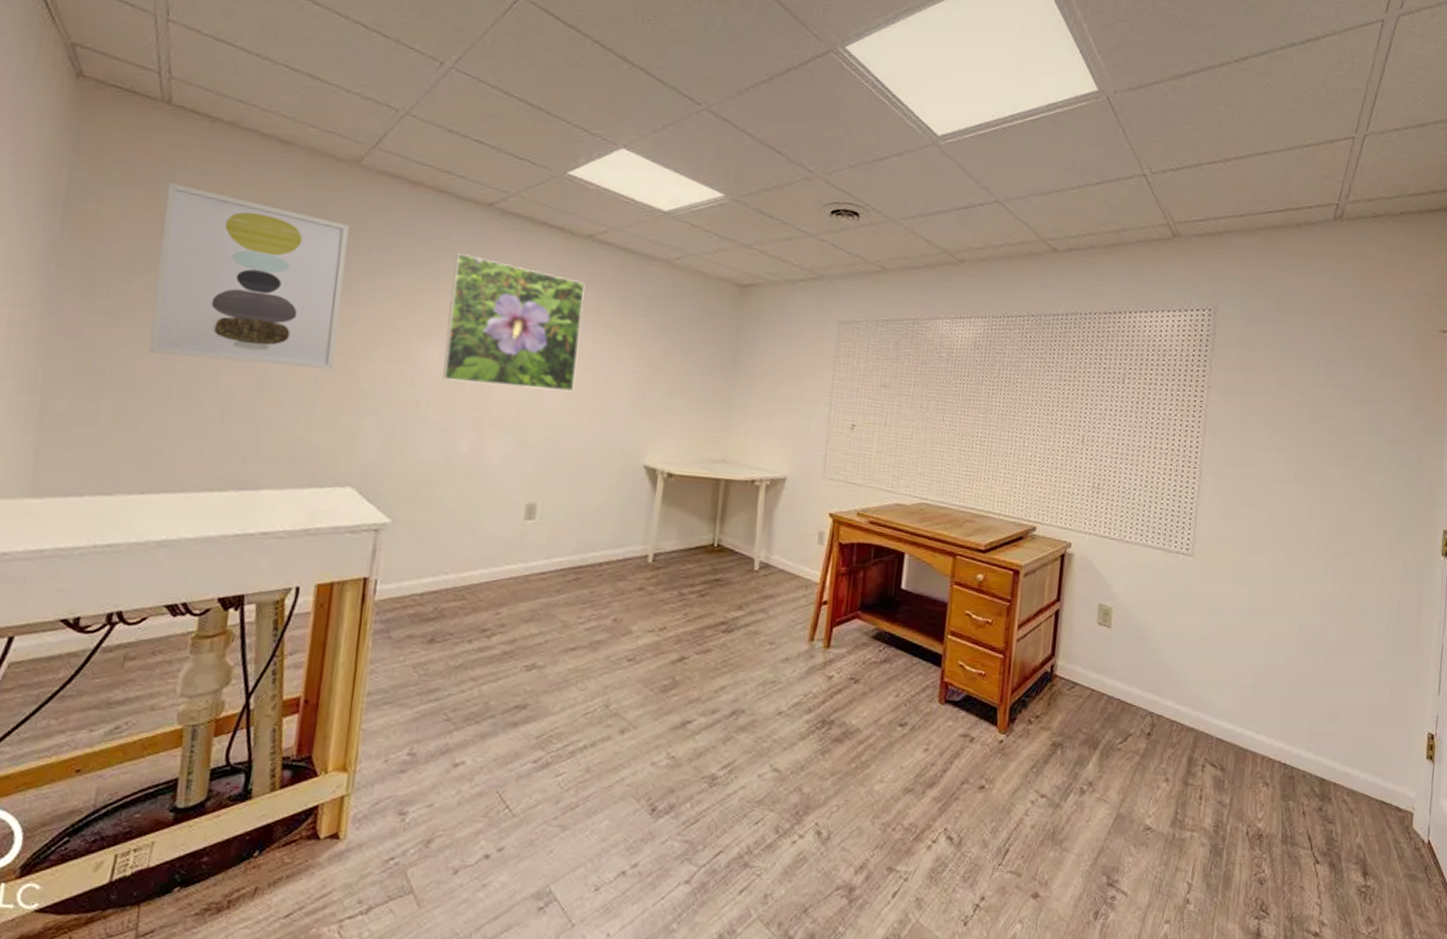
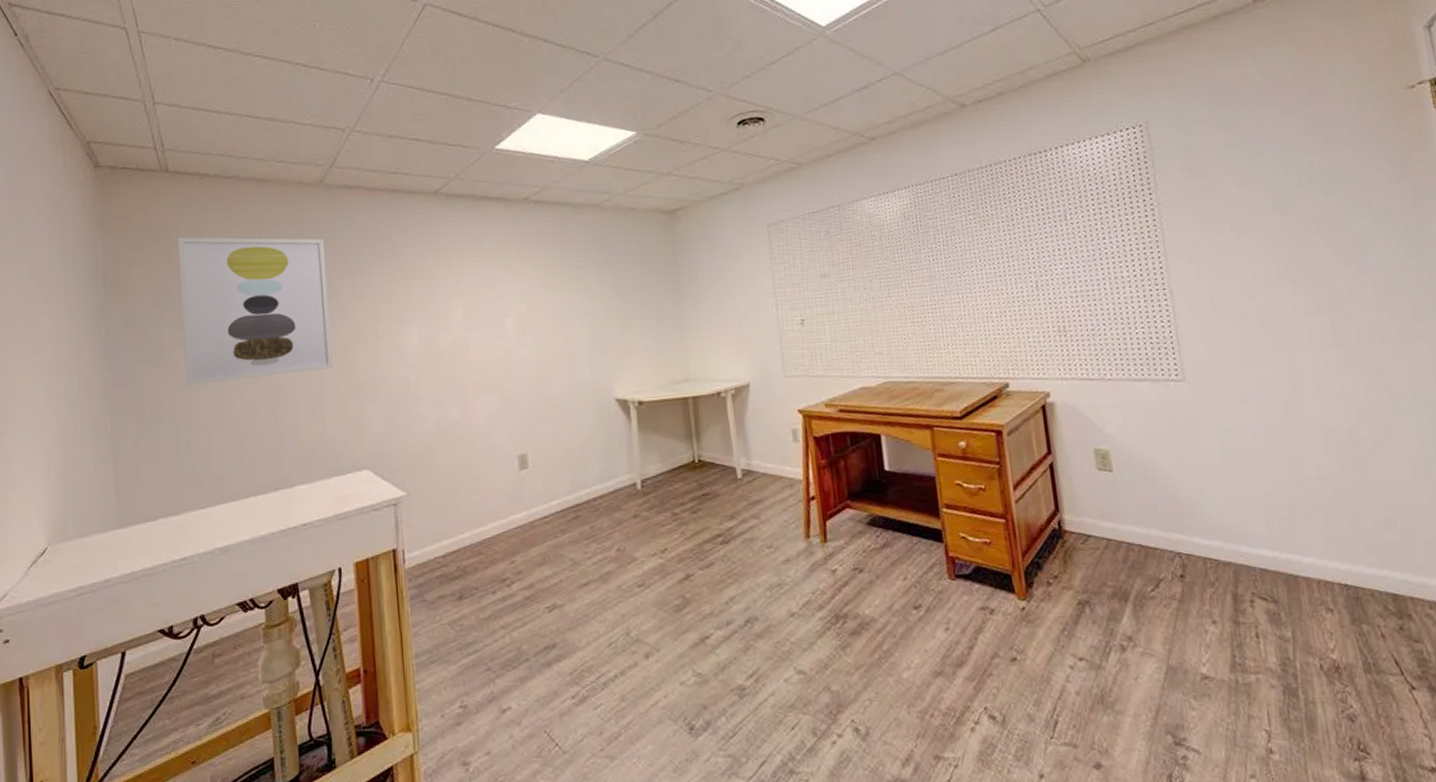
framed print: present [442,253,585,391] -> none [416,240,539,357]

